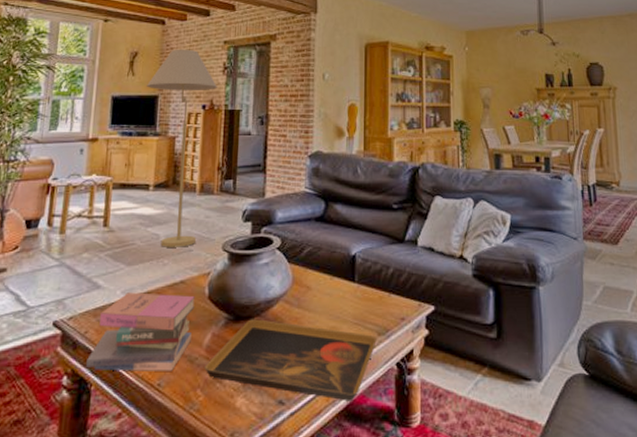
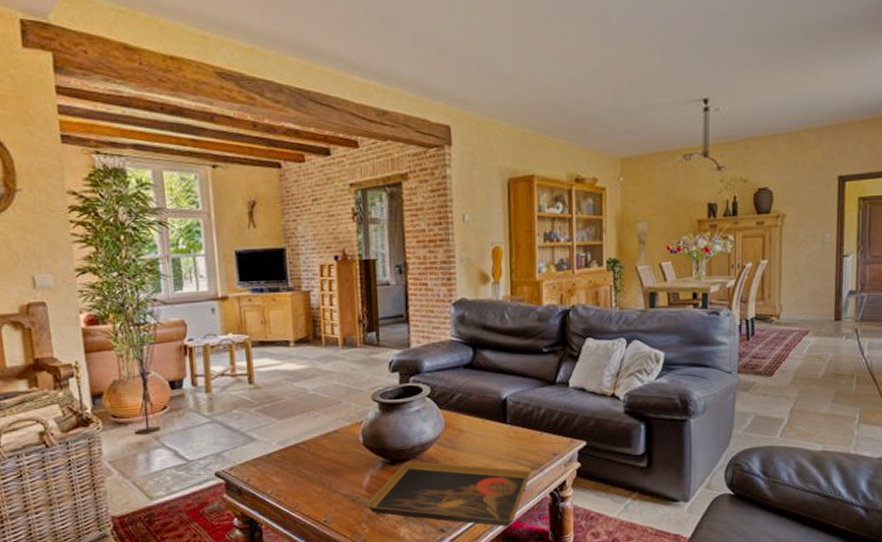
books: present [86,292,195,371] -> none [253,443,351,512]
floor lamp: present [147,49,218,247] -> none [271,195,349,400]

